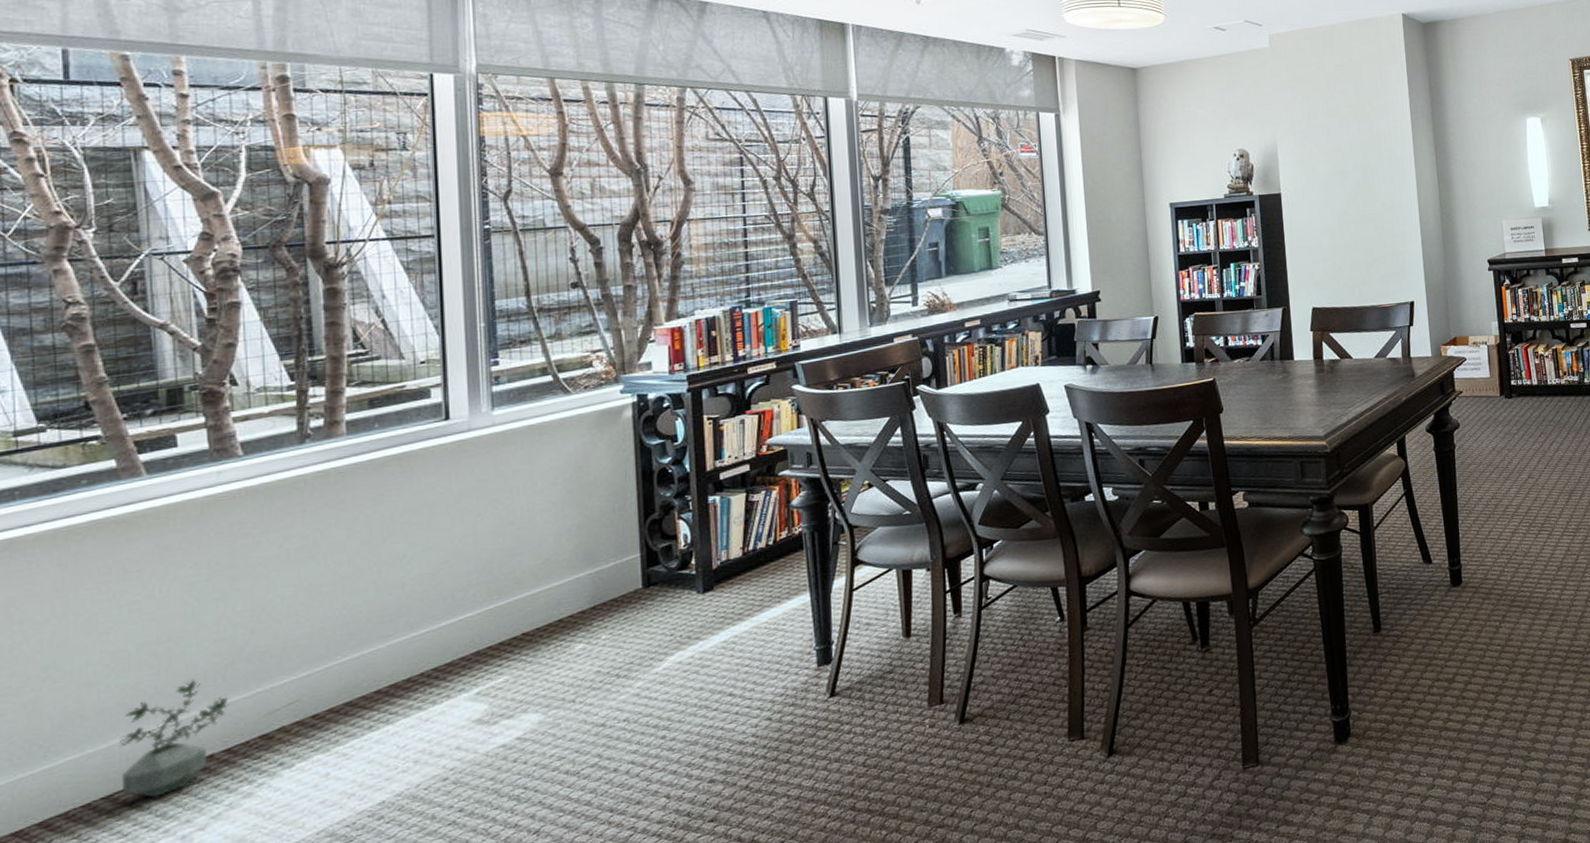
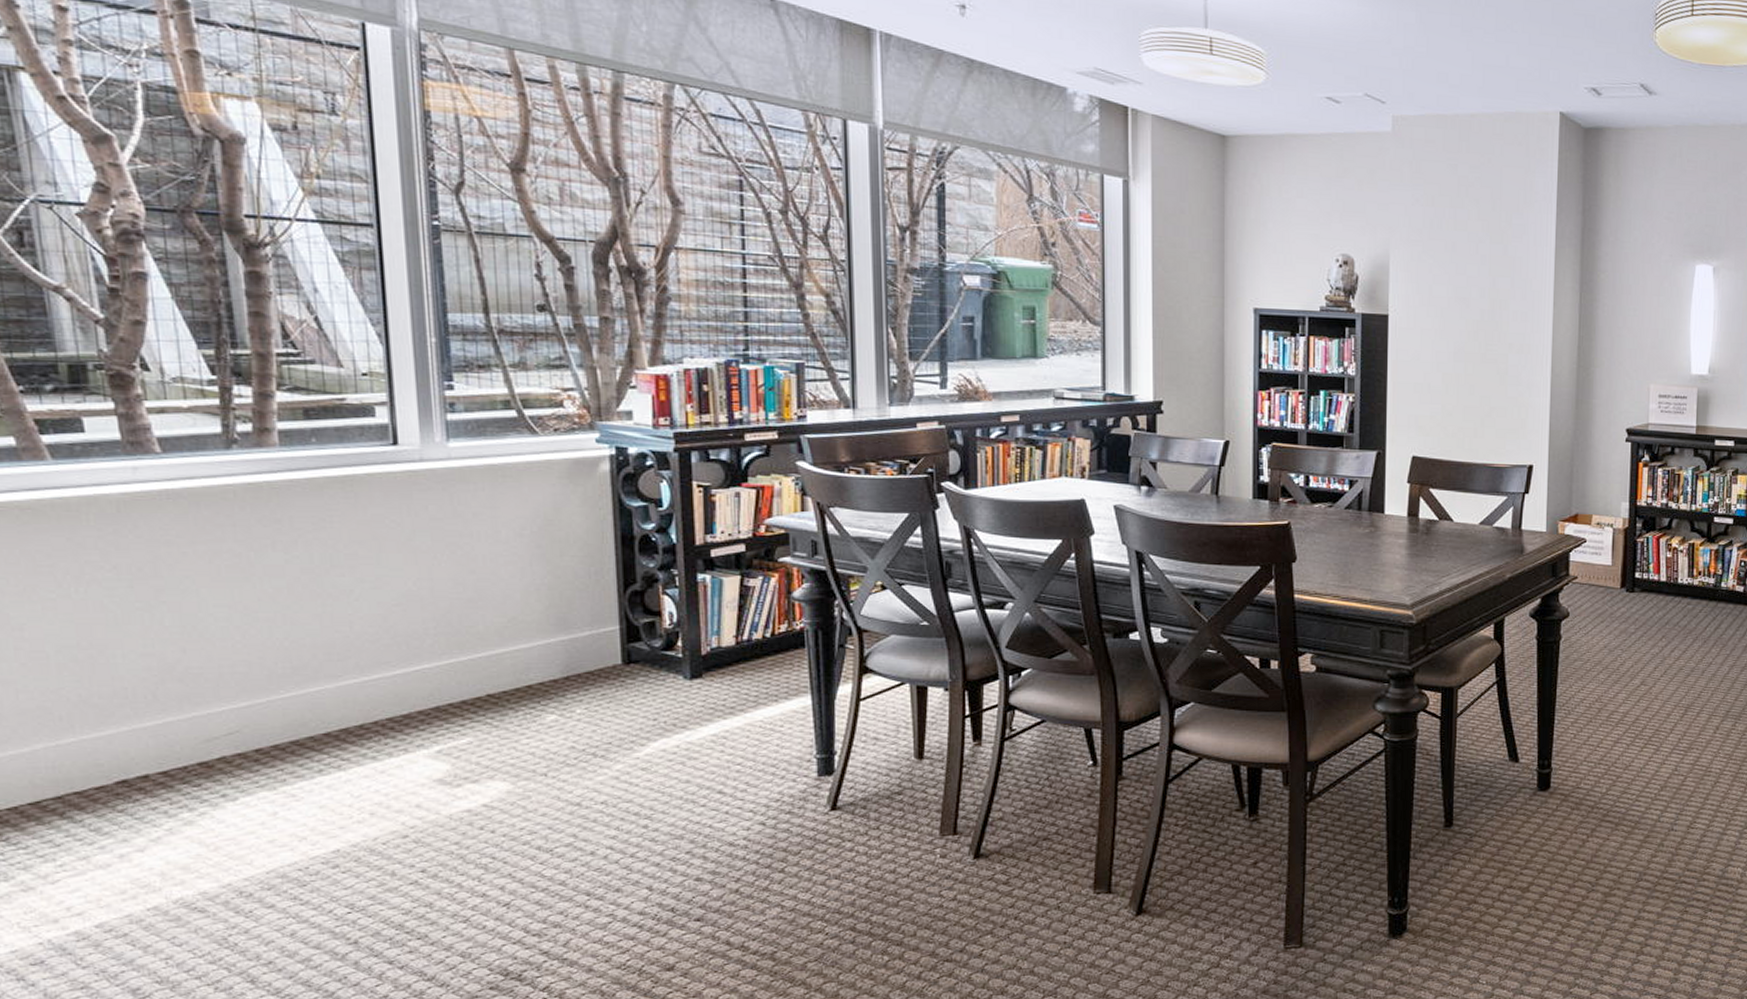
potted plant: present [118,679,229,798] -> none [42,692,162,811]

